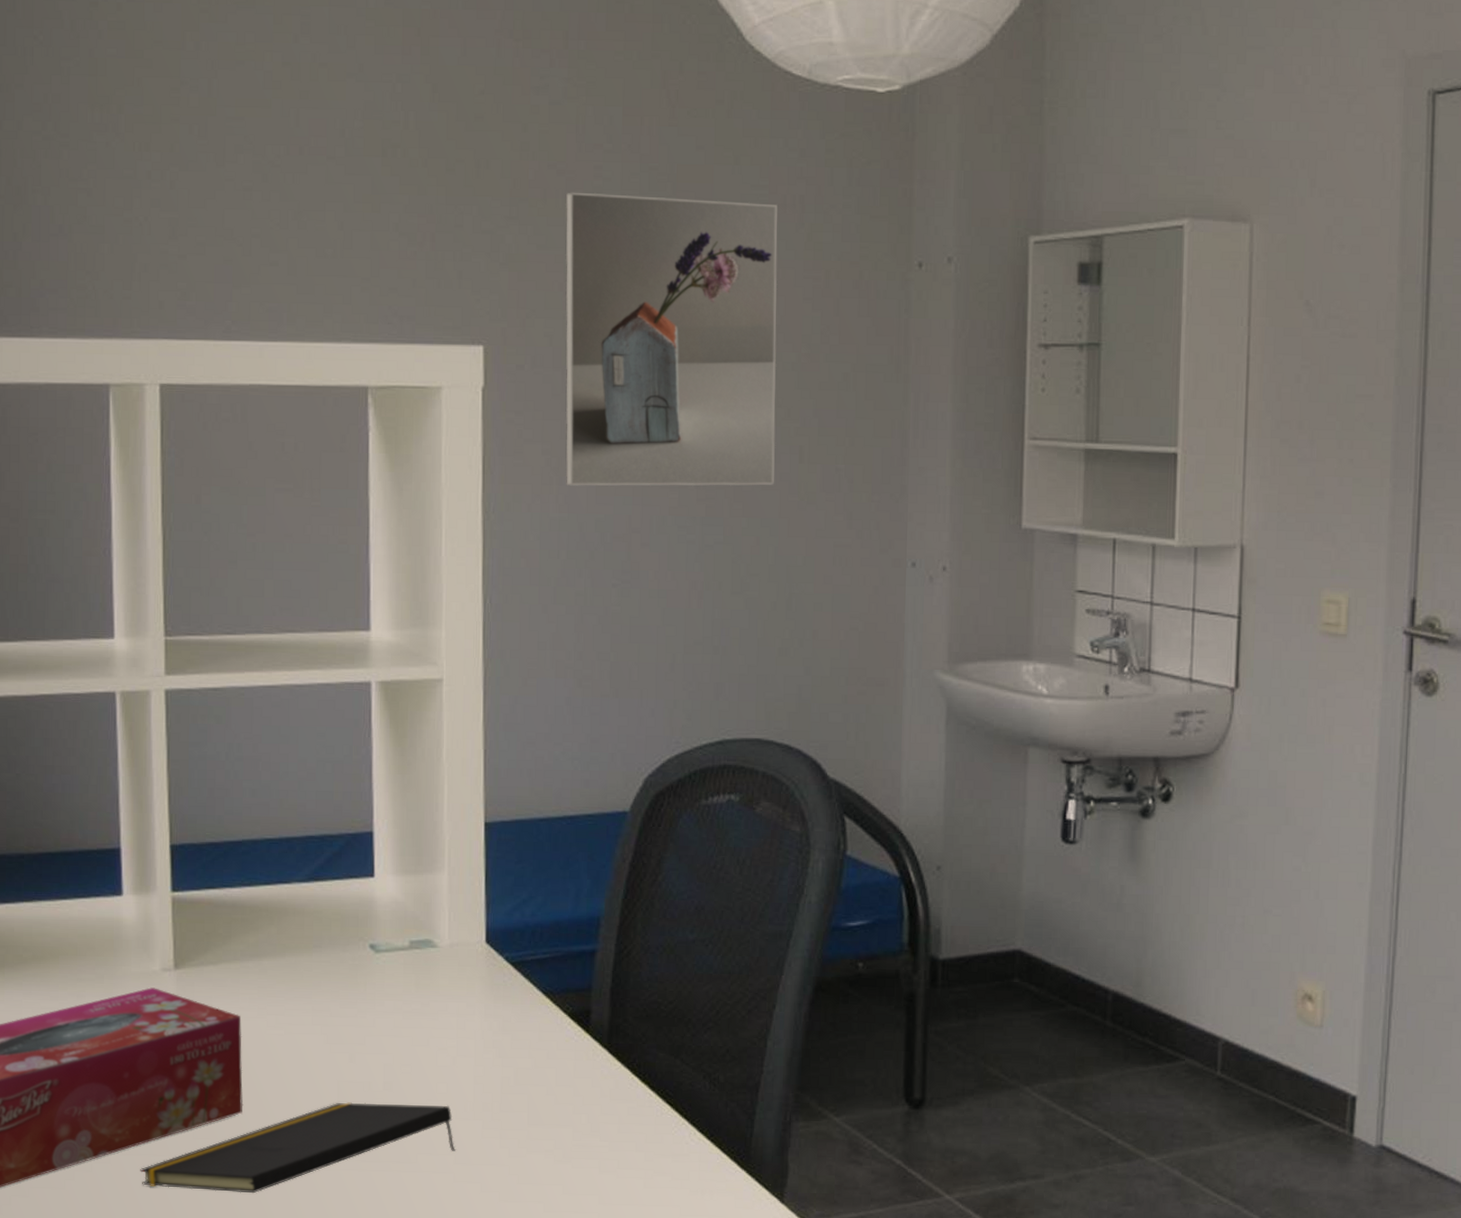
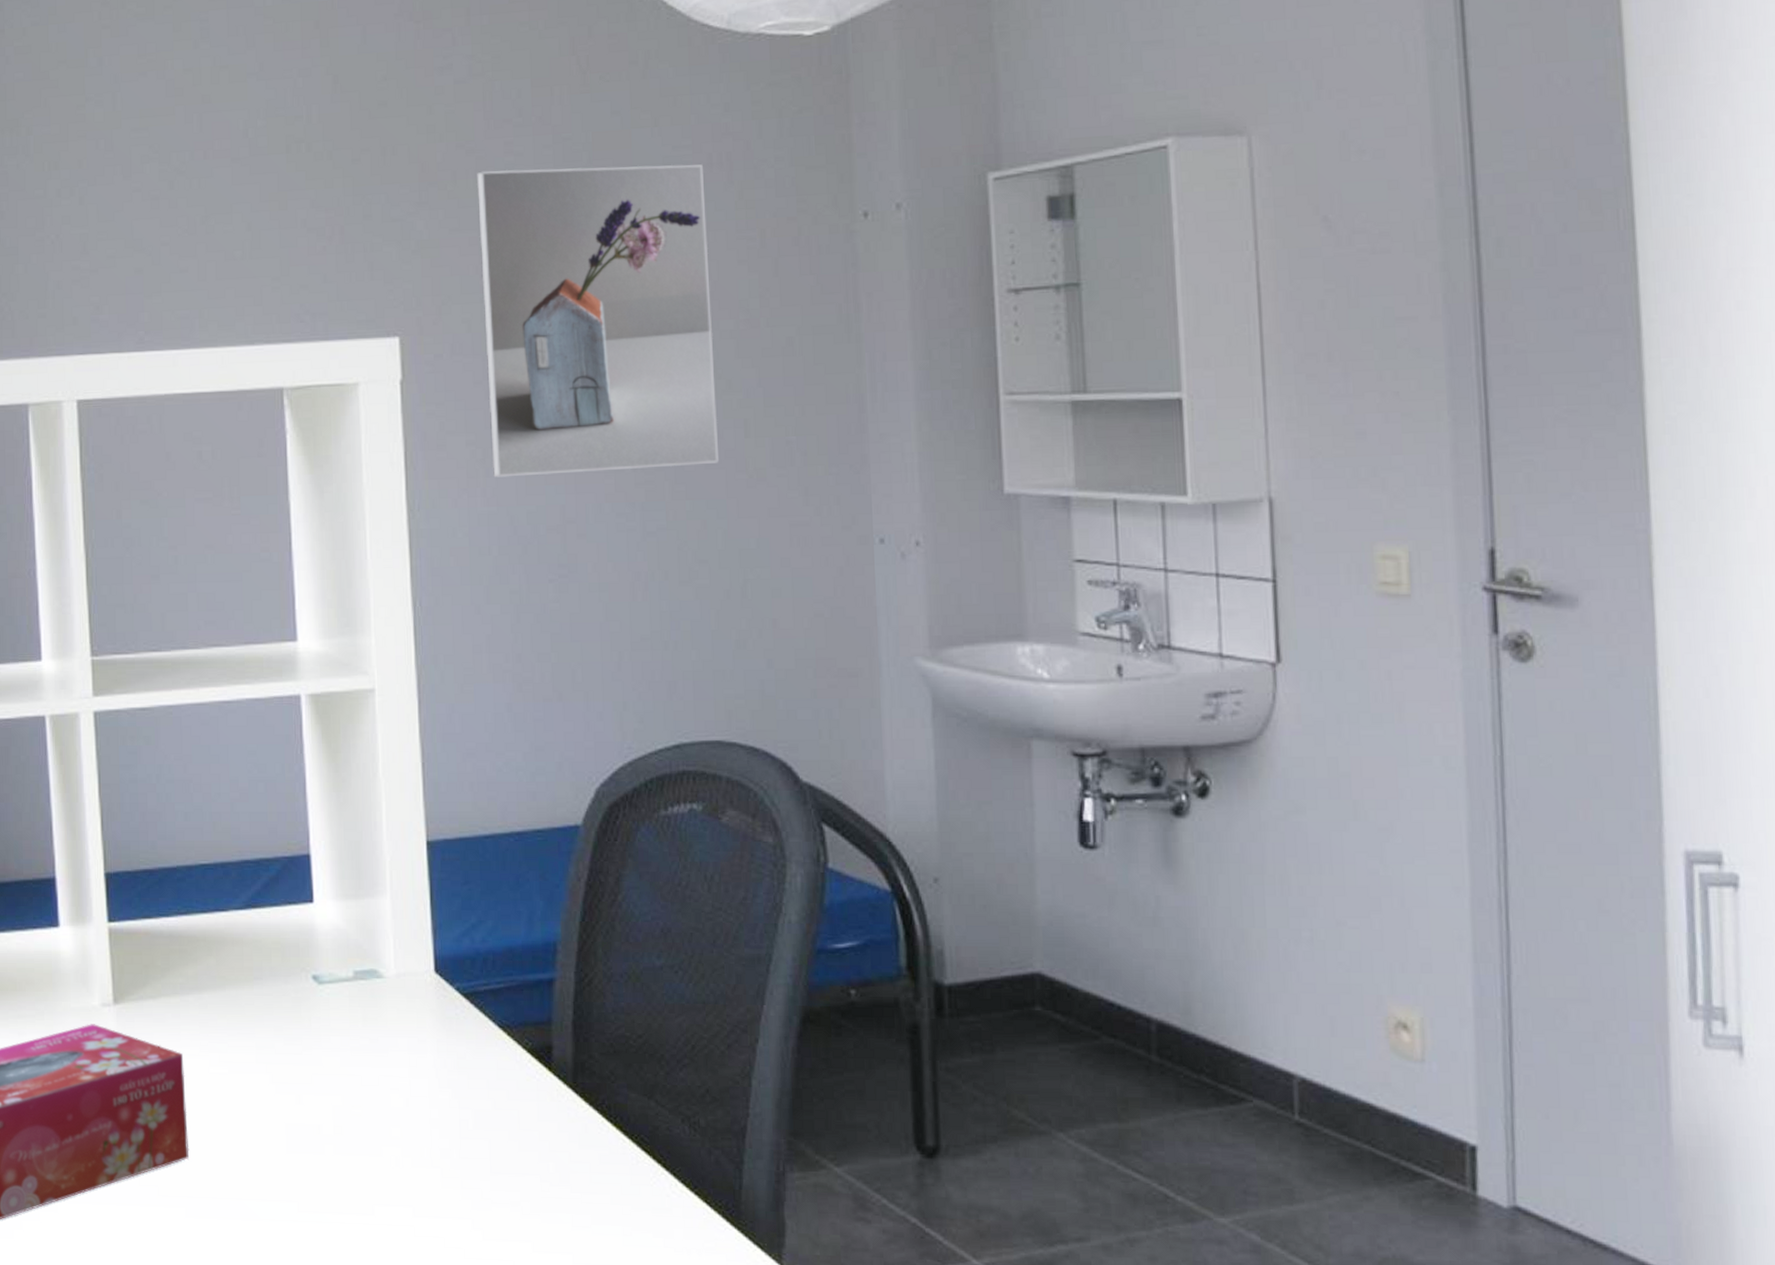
notepad: present [140,1102,455,1194] -> none [87,1147,414,1246]

